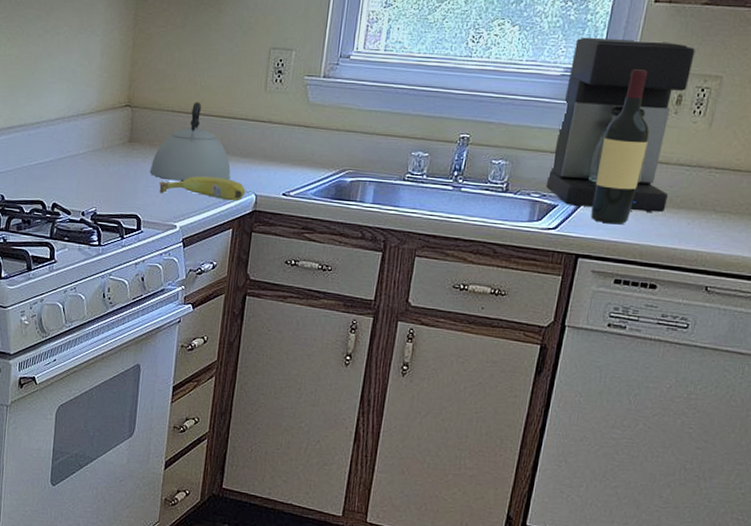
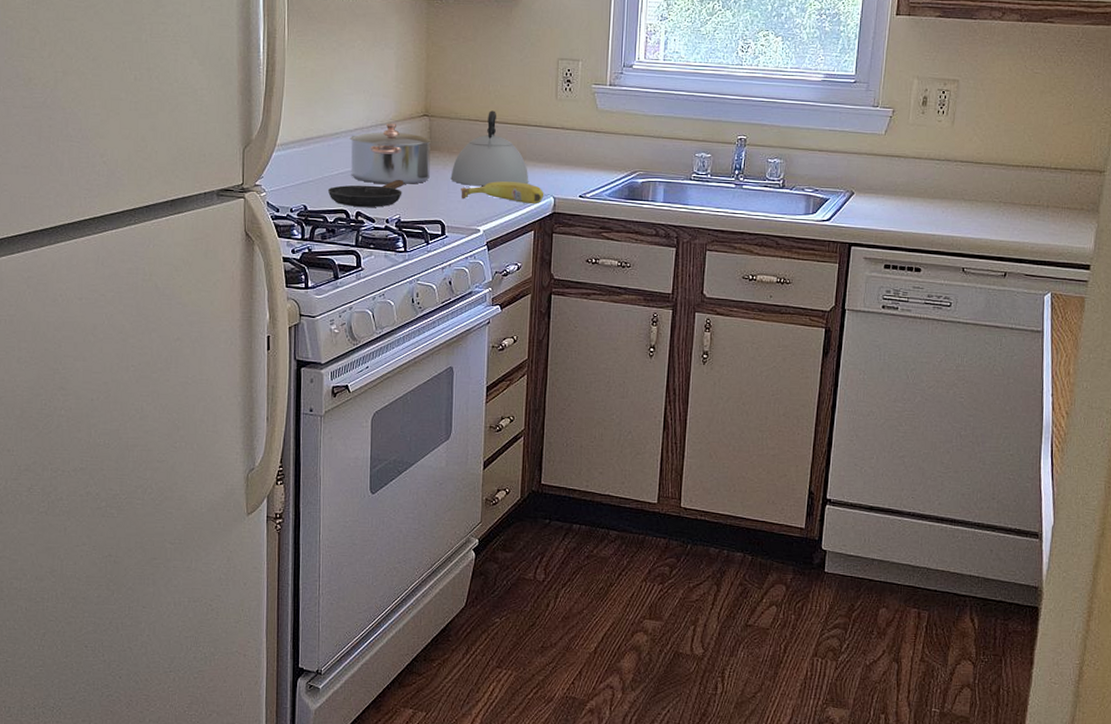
frying pan: none [25,171,102,200] -> present [327,179,404,207]
cooking pot: none [49,112,133,177] -> present [350,122,432,184]
coffee maker: present [545,37,695,213] -> none [817,46,934,203]
wine bottle: present [590,69,650,225] -> none [859,74,903,215]

